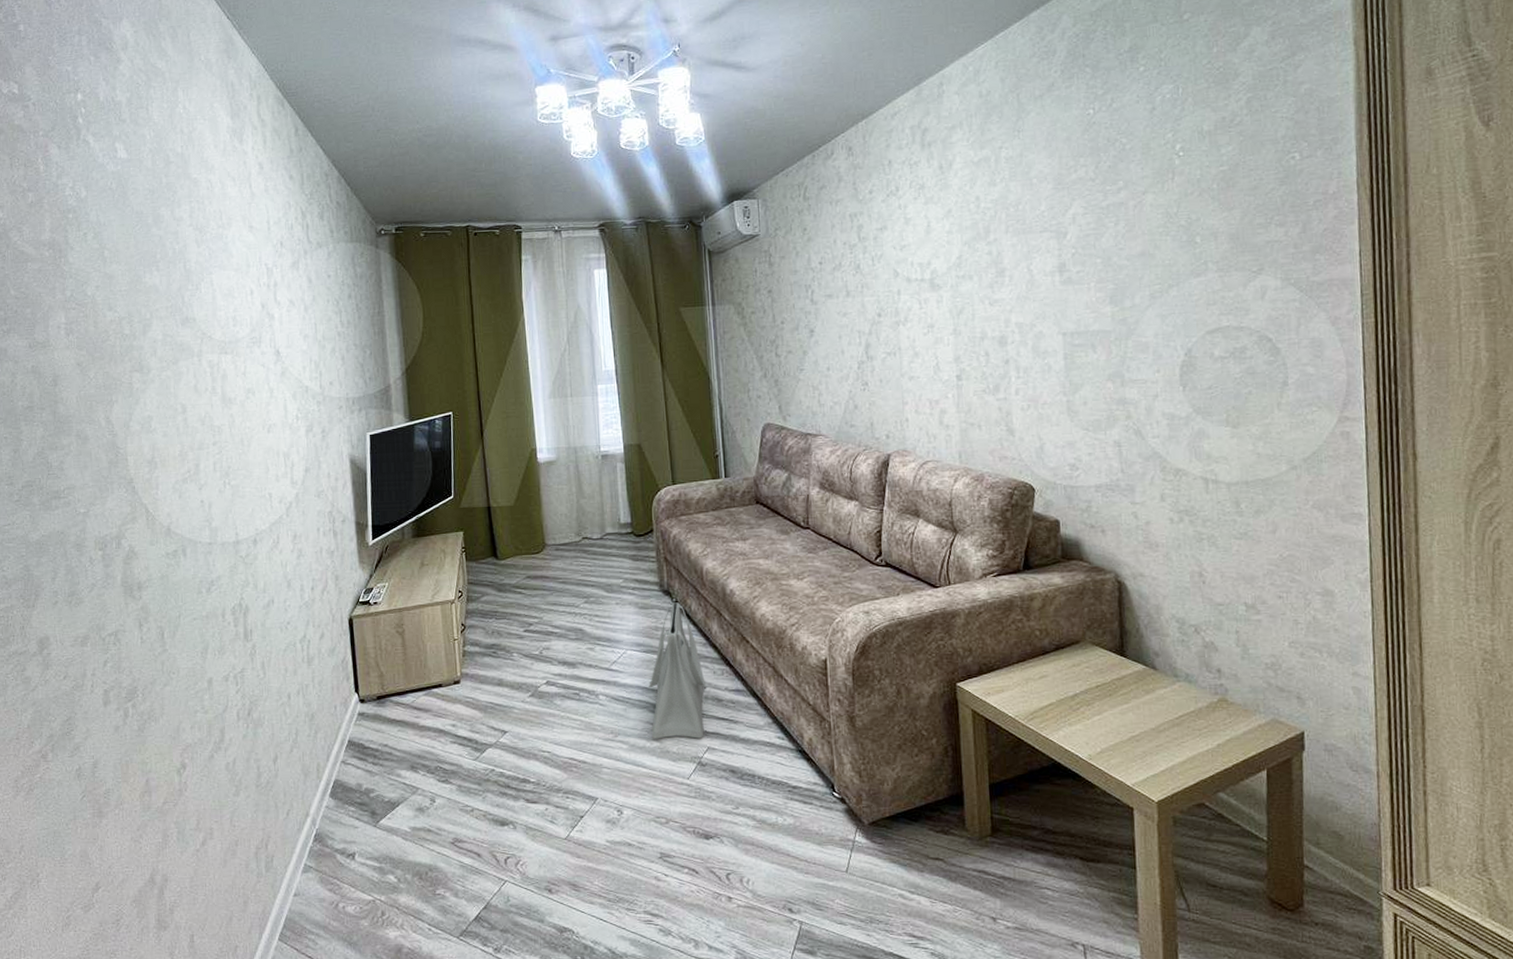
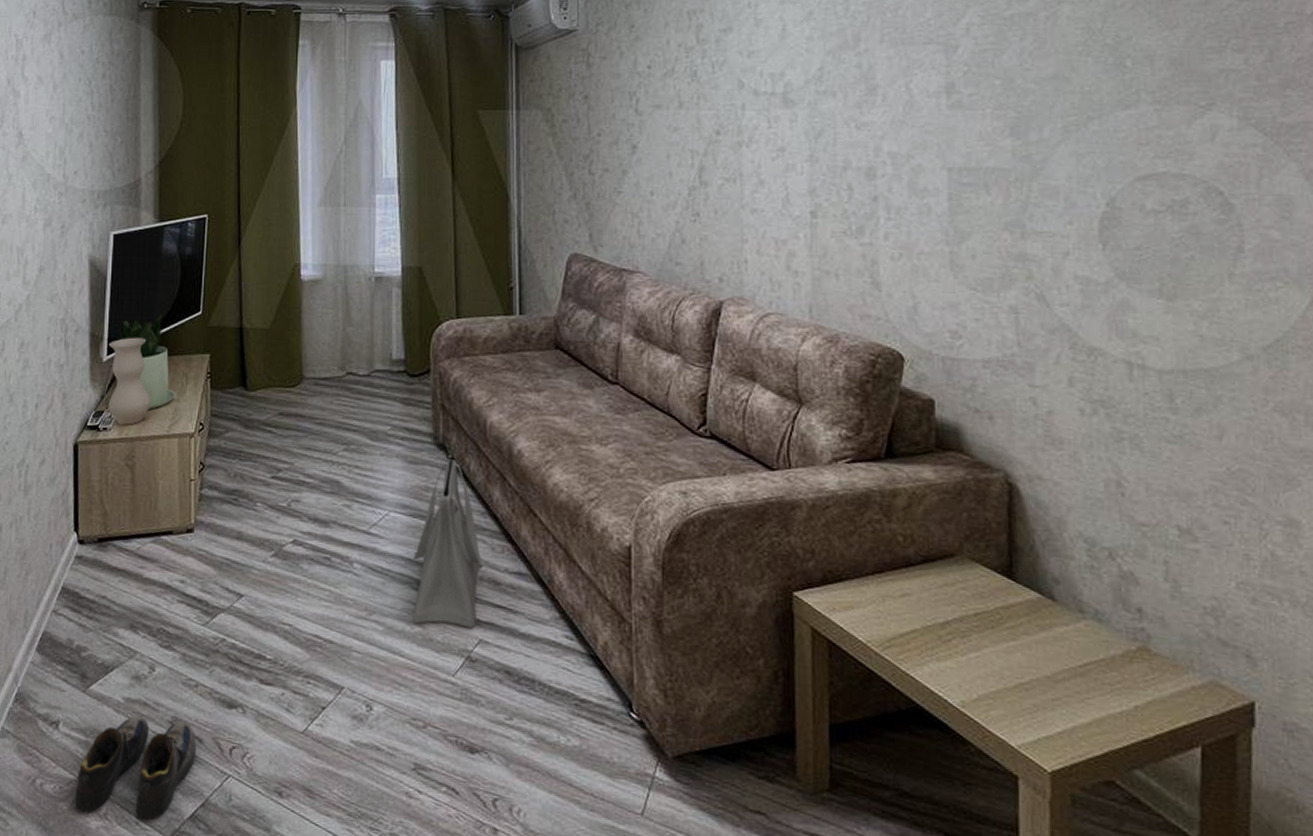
vase: none [373,522,415,598] -> present [108,337,152,425]
shoe: none [374,840,477,924] -> present [74,715,197,819]
planter: none [381,497,436,583] -> present [118,310,175,409]

